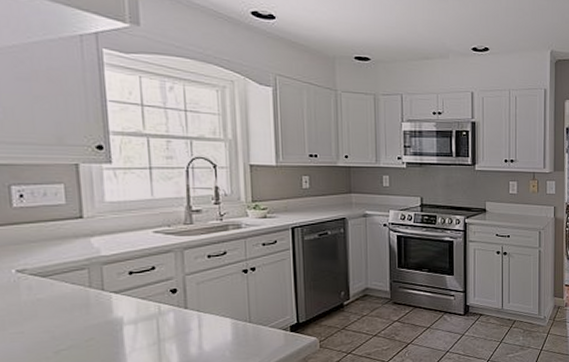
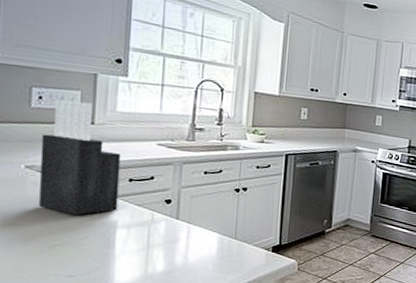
knife block: none [28,196,121,317] -> present [38,99,121,215]

